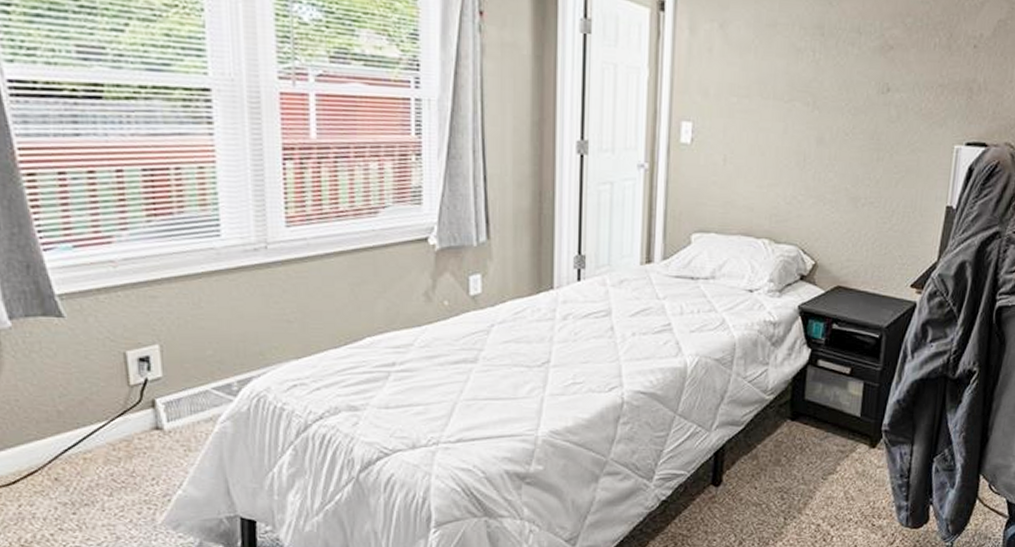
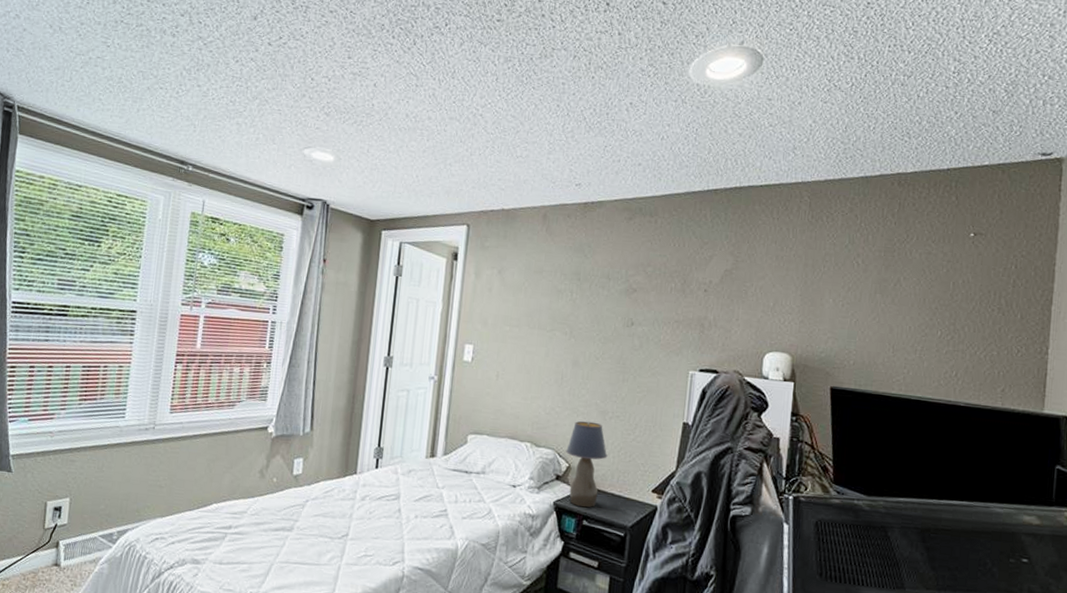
table lamp: none [810,210,860,310] -> present [565,421,608,508]

